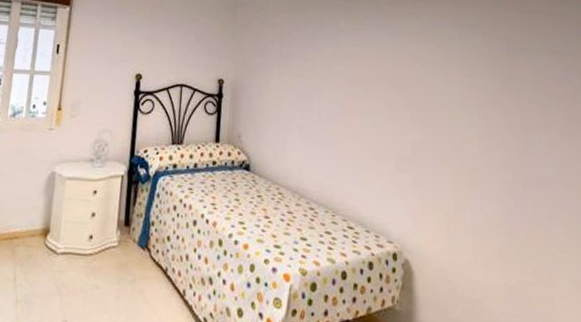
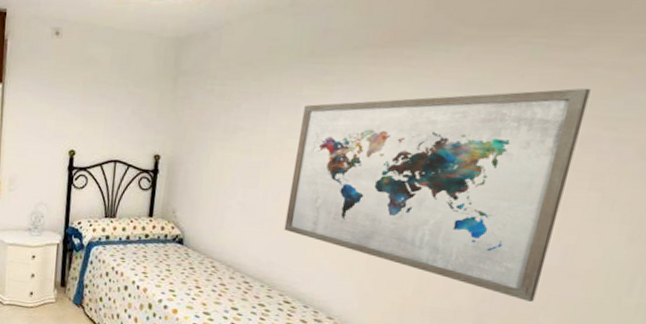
wall art: none [339,29,545,212] -> present [284,88,591,302]

